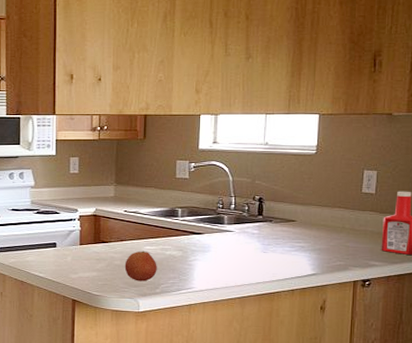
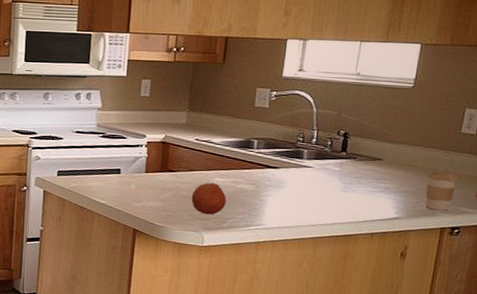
coffee cup: none [336,229,364,265] -> present [425,171,458,211]

